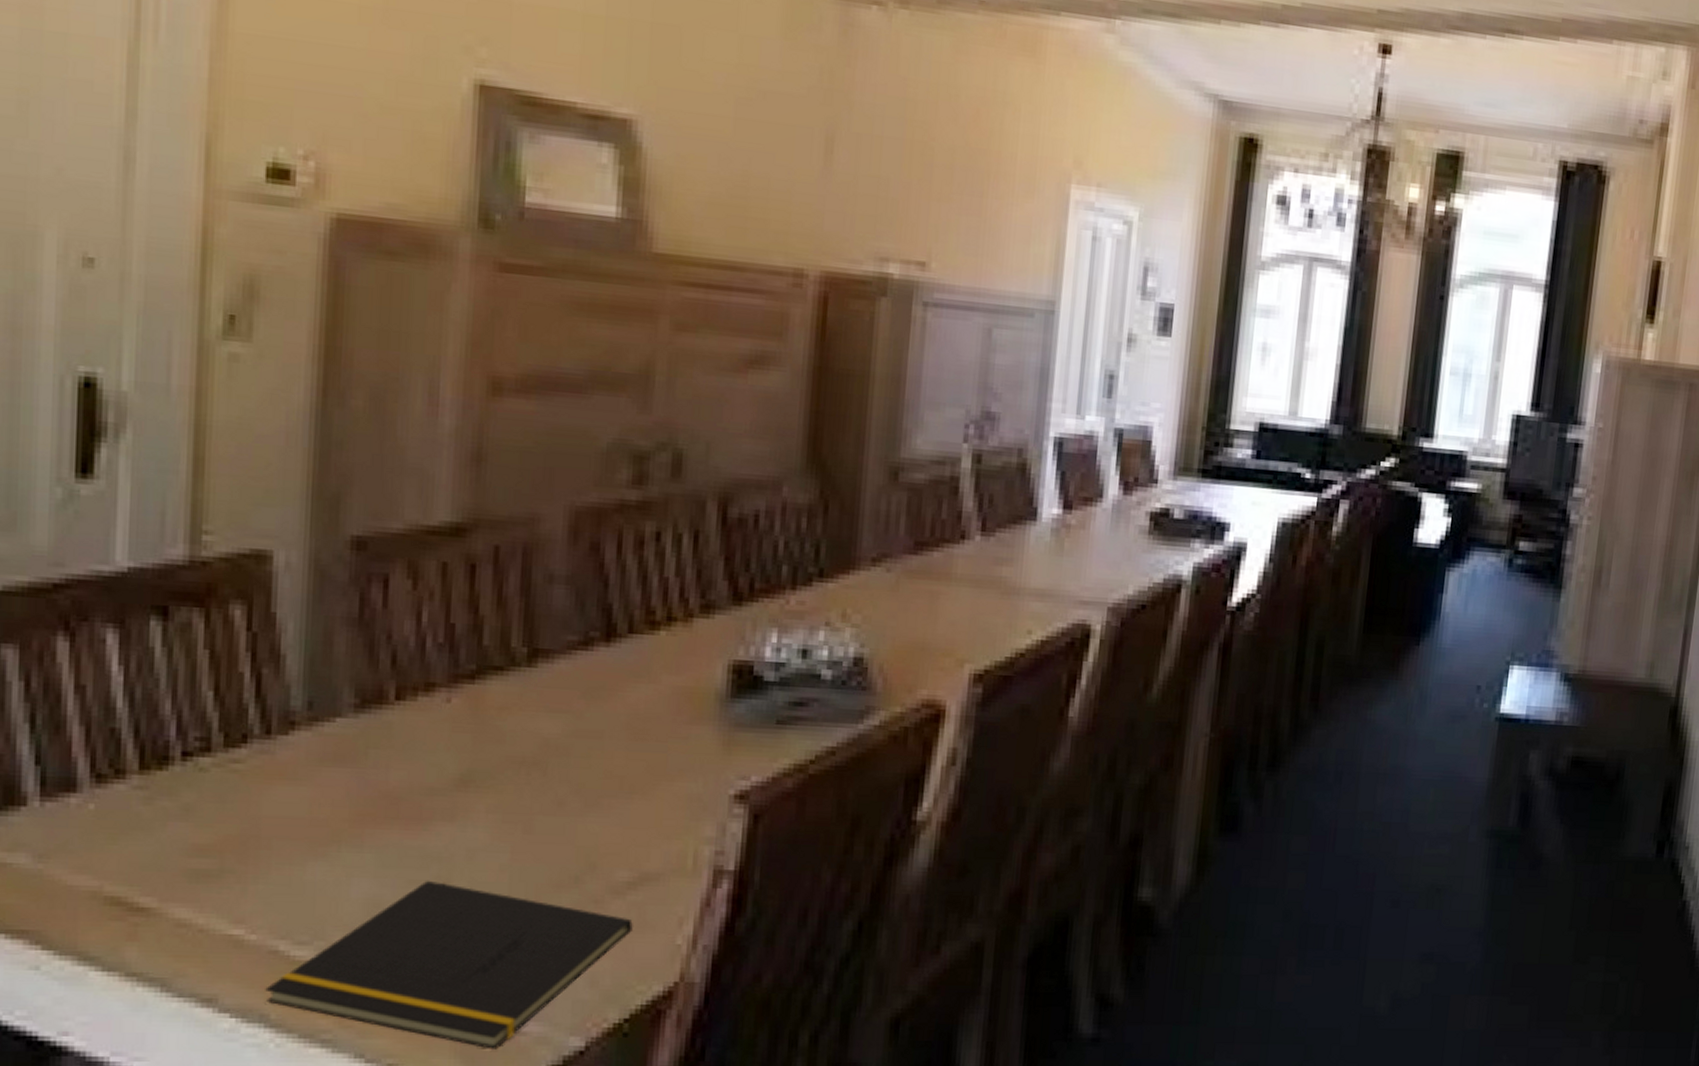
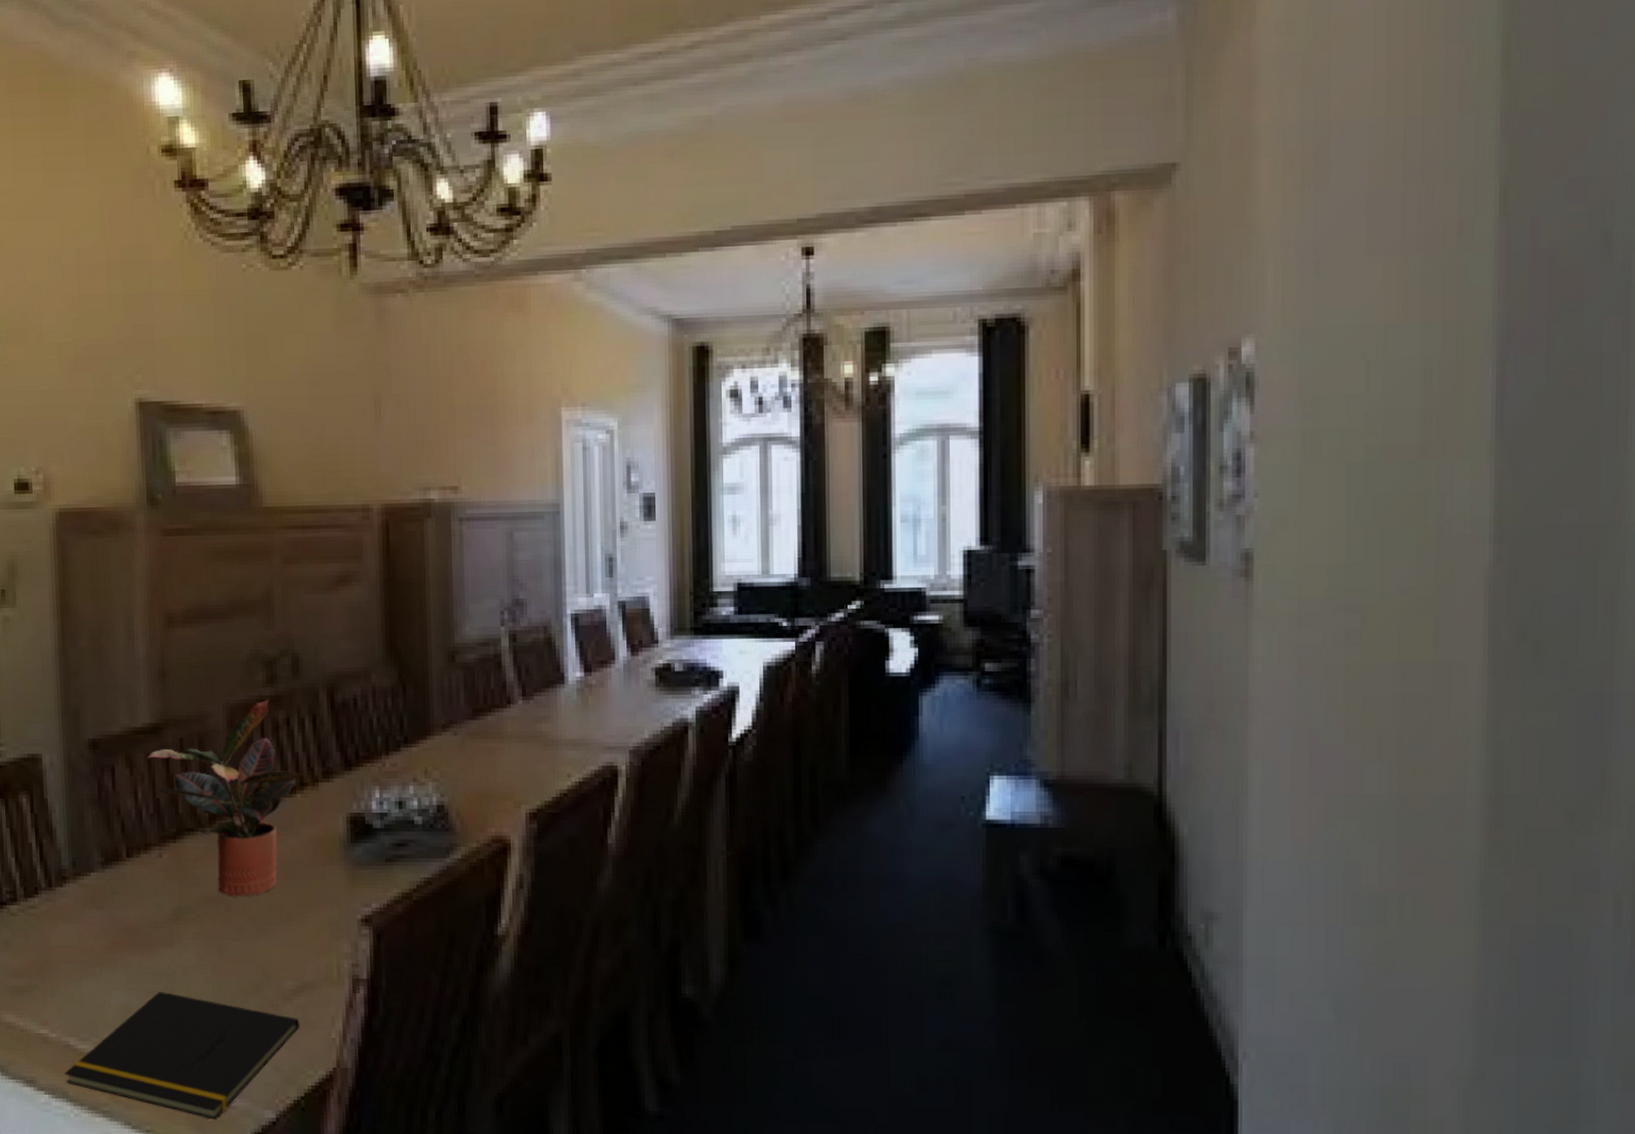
potted plant: none [441,505,671,760] -> present [147,699,302,896]

